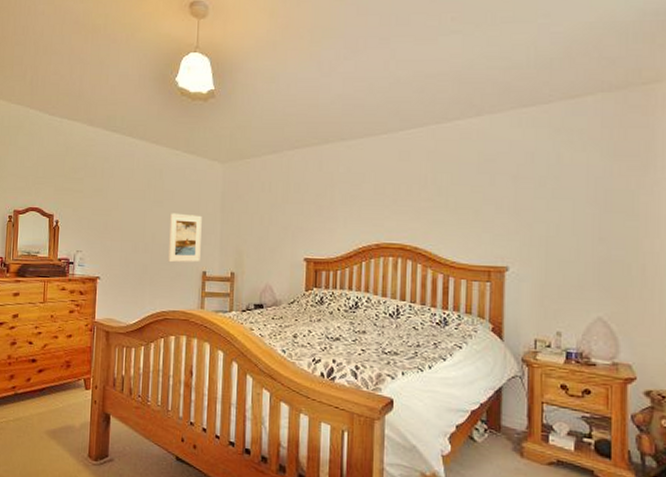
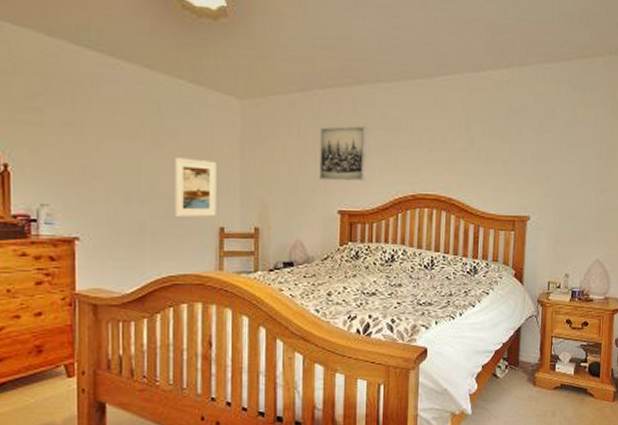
wall art: none [287,180,332,231] -> present [319,125,367,181]

